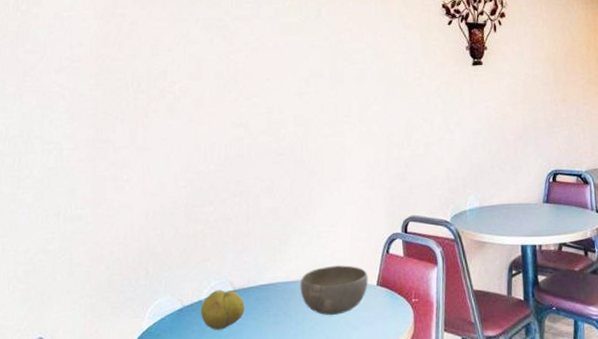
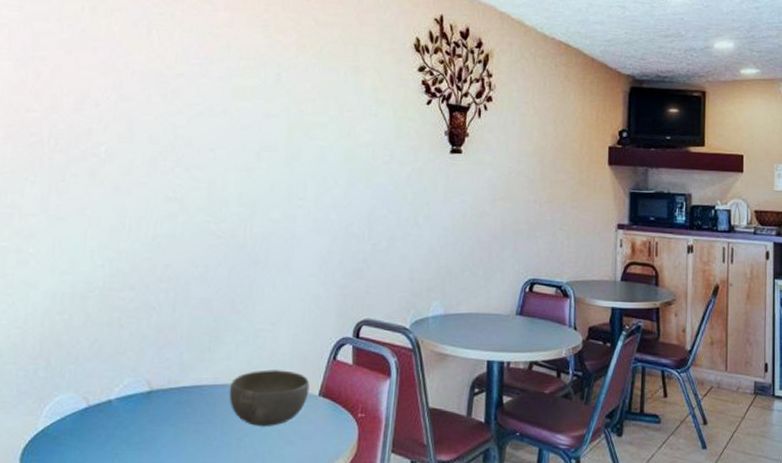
fruit: present [200,290,245,330] -> none [108,389,163,436]

